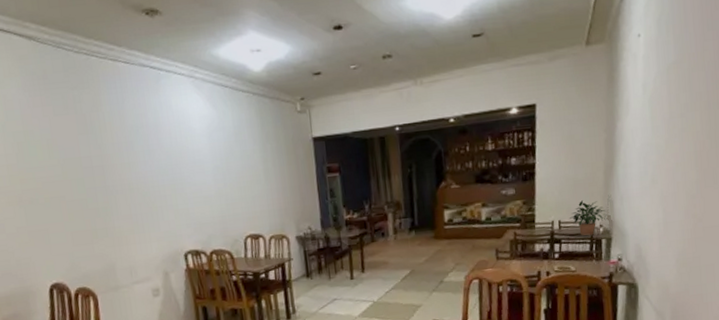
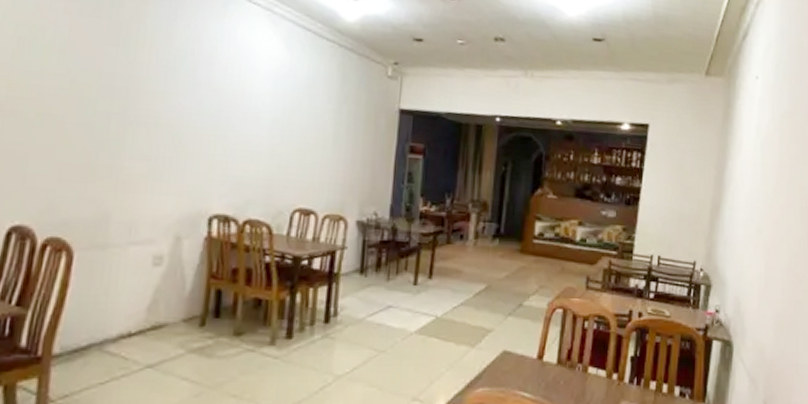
potted plant: present [570,200,608,237] -> none [670,238,710,279]

